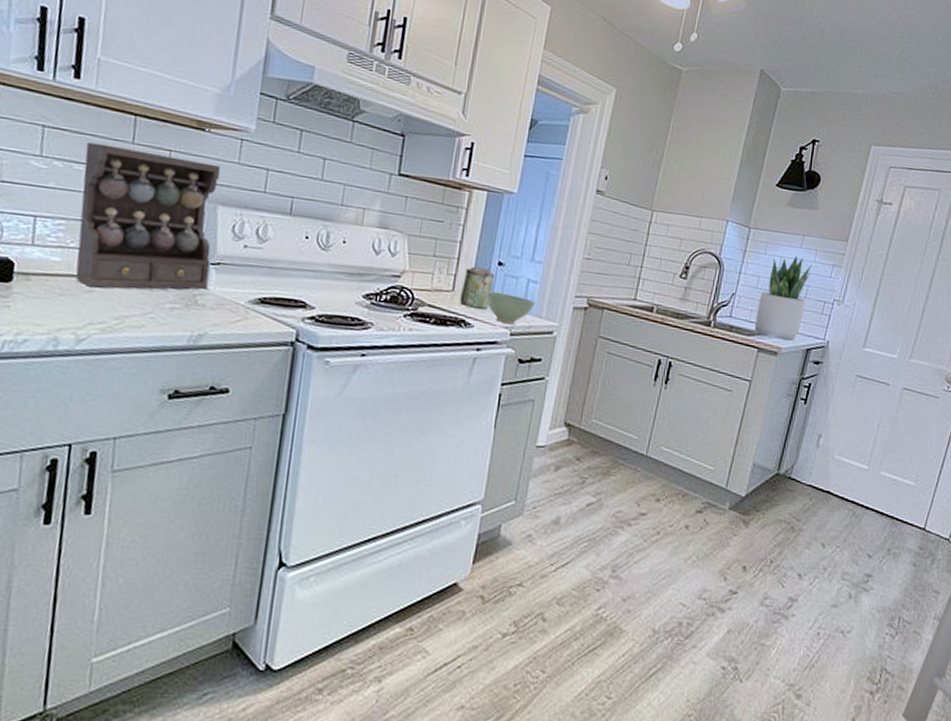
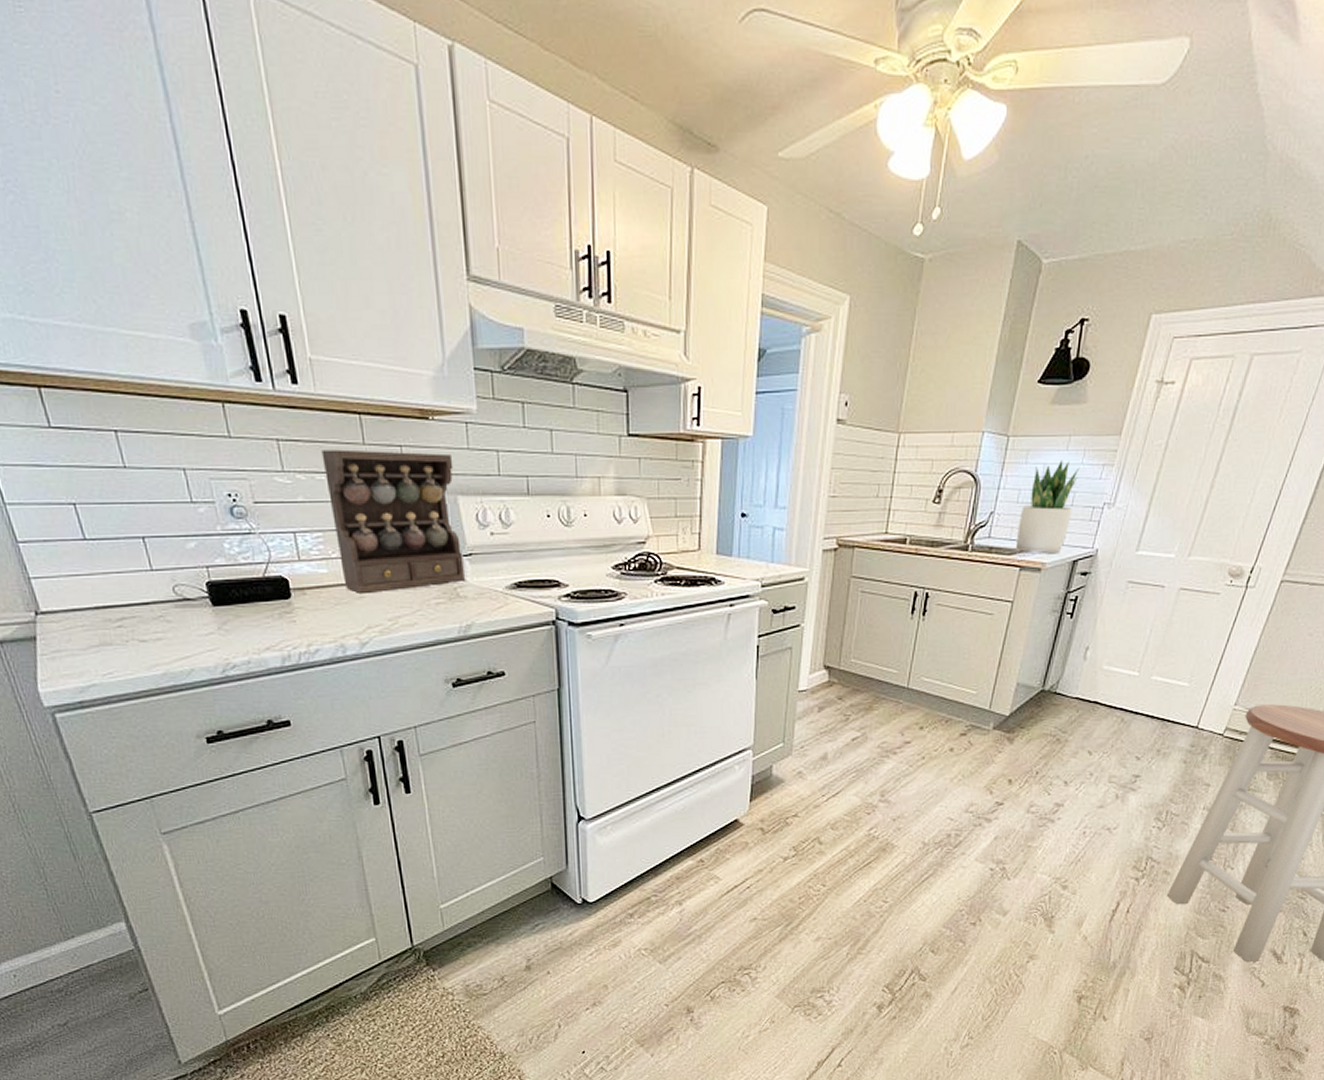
canister: present [459,267,495,309] -> none [707,522,740,564]
bowl: present [485,290,536,325] -> none [732,544,784,576]

